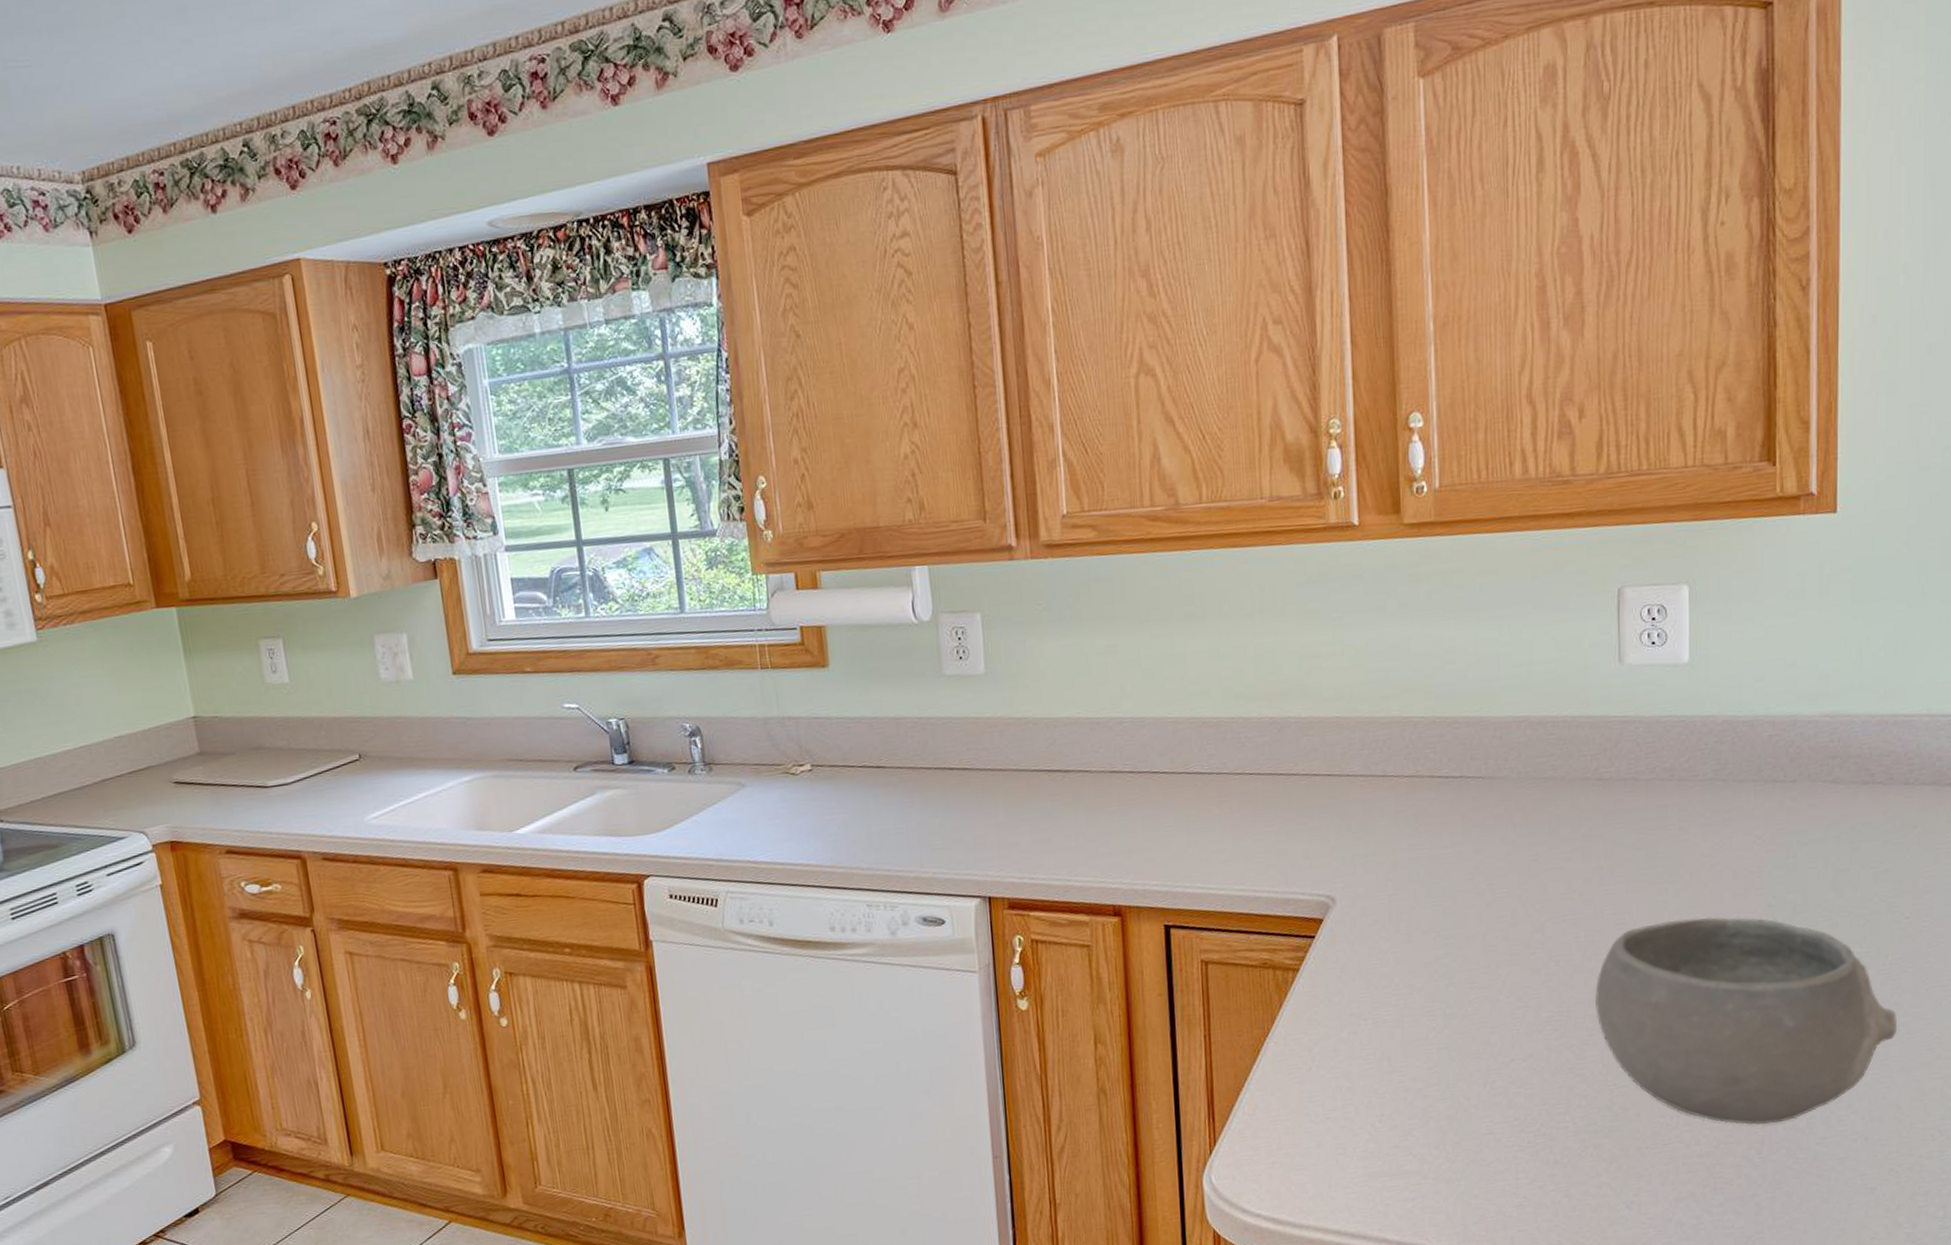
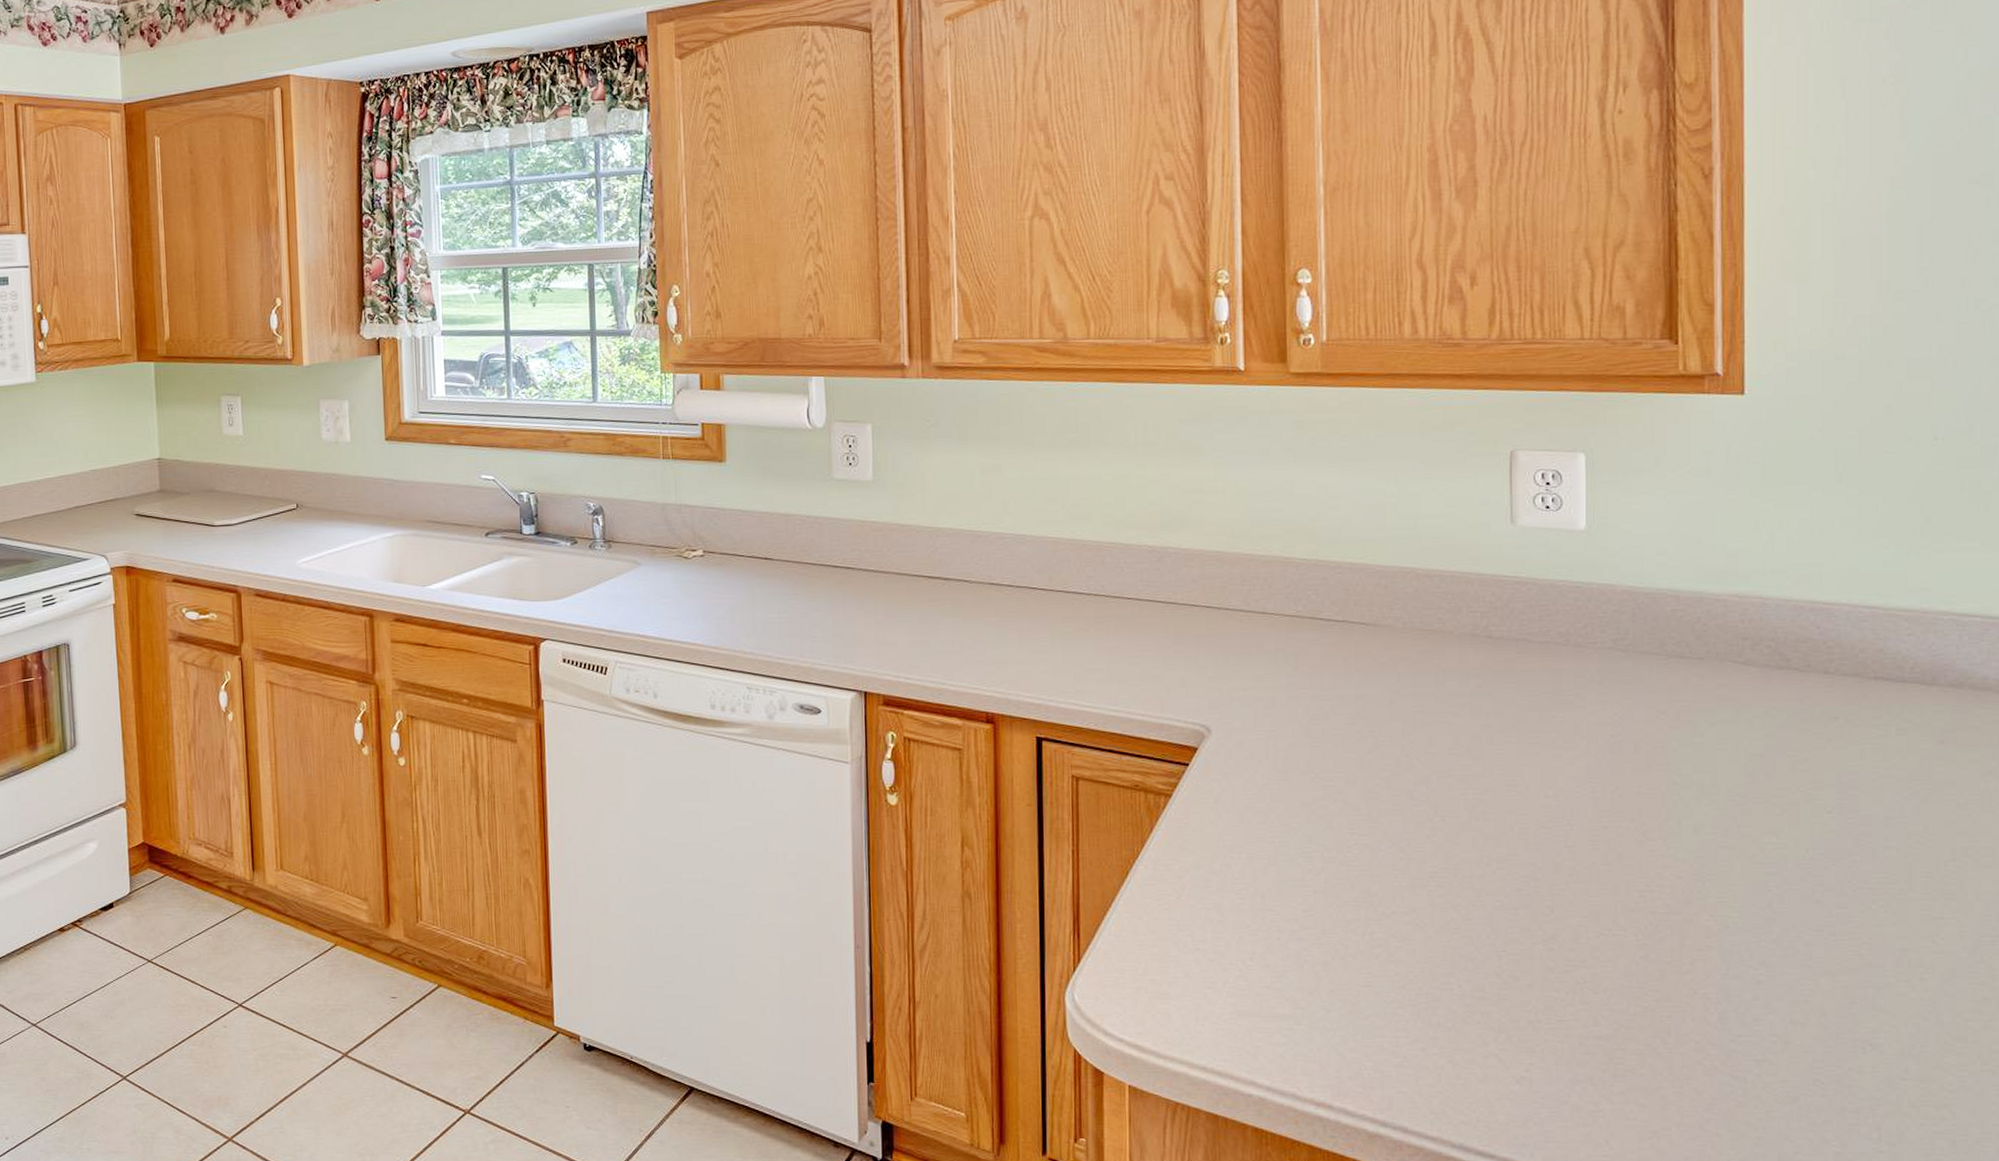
bowl: present [1594,916,1898,1126] -> none [1482,787,1821,1013]

